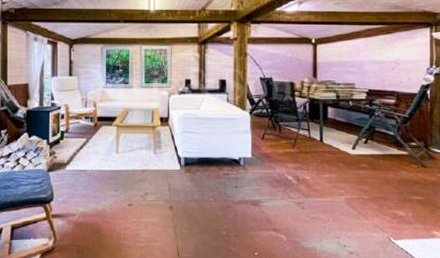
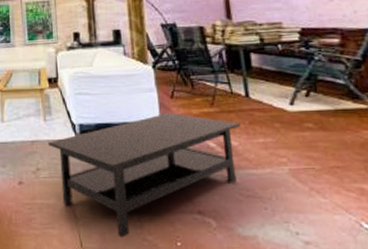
coffee table: none [156,152,314,249] -> present [47,113,241,238]

